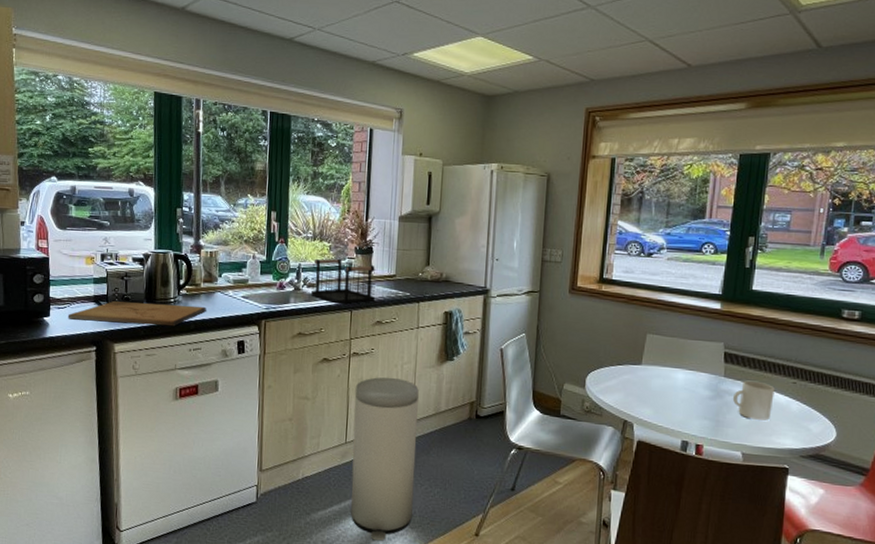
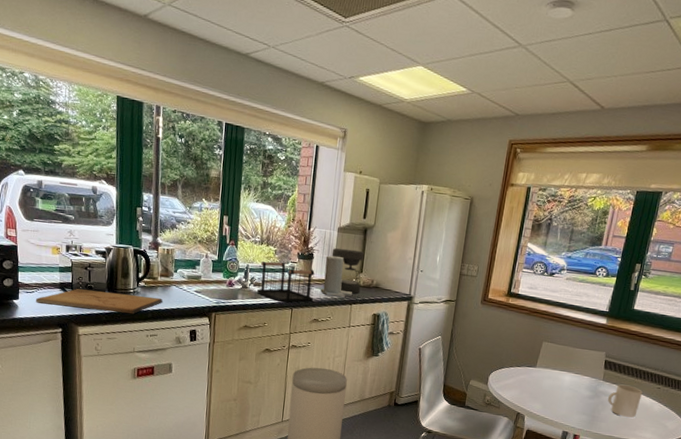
paper towel: none [383,248,420,296] -> present [320,256,353,298]
coffee maker: none [393,239,431,291] -> present [331,247,365,294]

